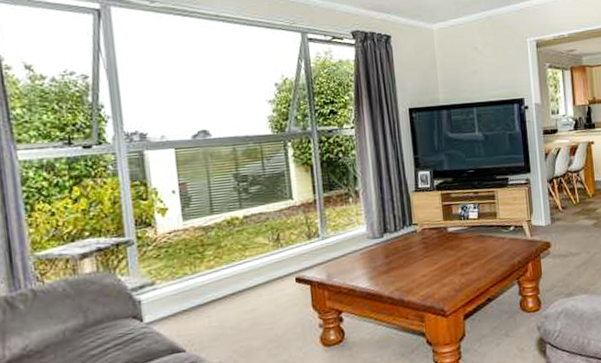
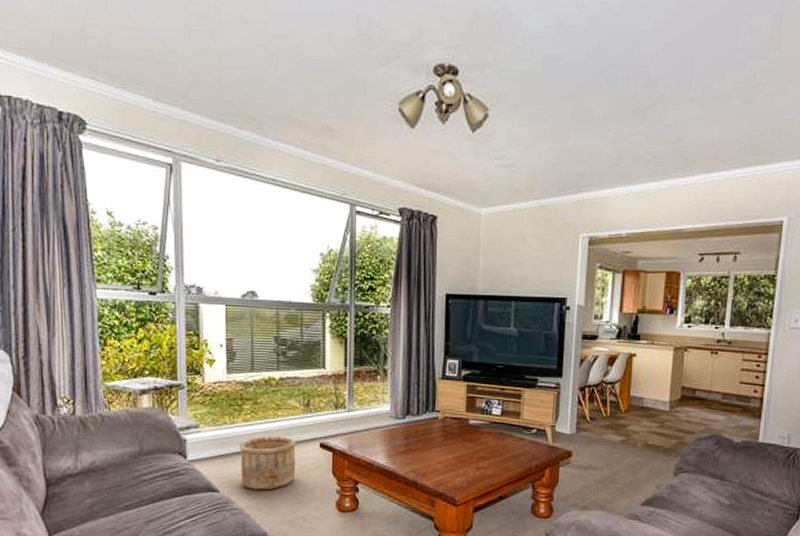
wooden bucket: none [204,277,272,342] -> present [239,436,297,490]

